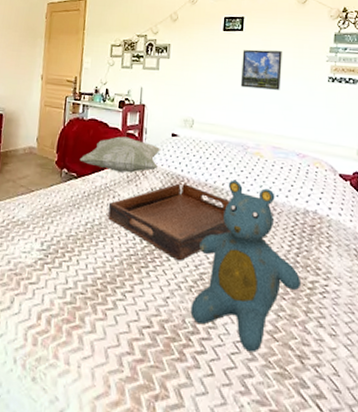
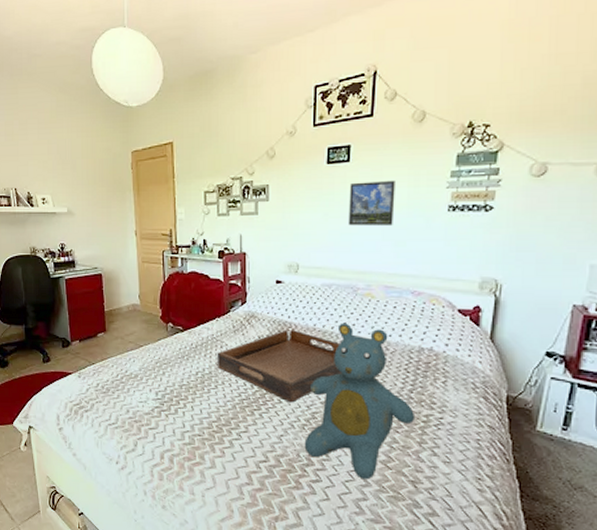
decorative pillow: present [79,136,161,173] -> none [183,287,266,323]

